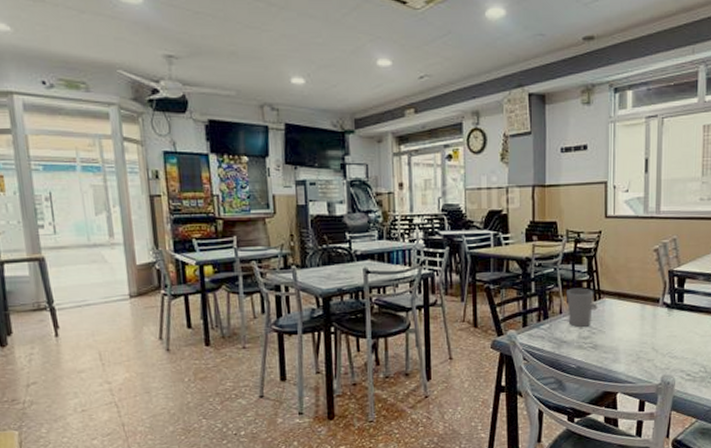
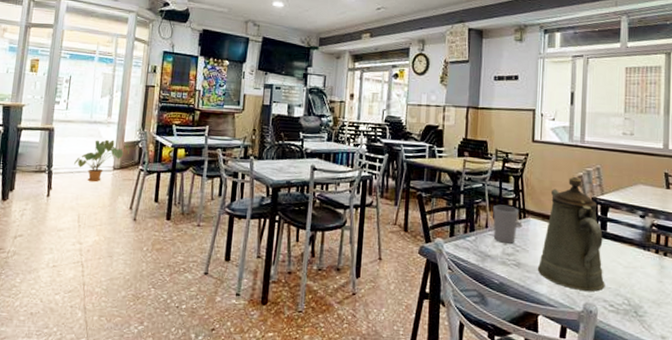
house plant: none [80,263,147,315] -> present [74,139,130,182]
coffee pot: none [614,250,682,364] -> present [537,176,605,291]

